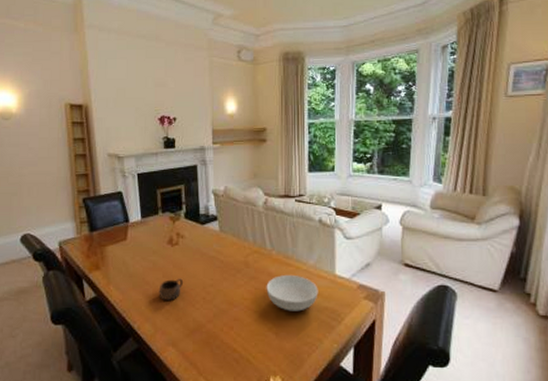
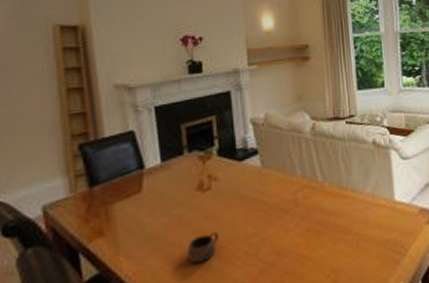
serving bowl: present [266,274,318,312] -> none [320,207,379,252]

